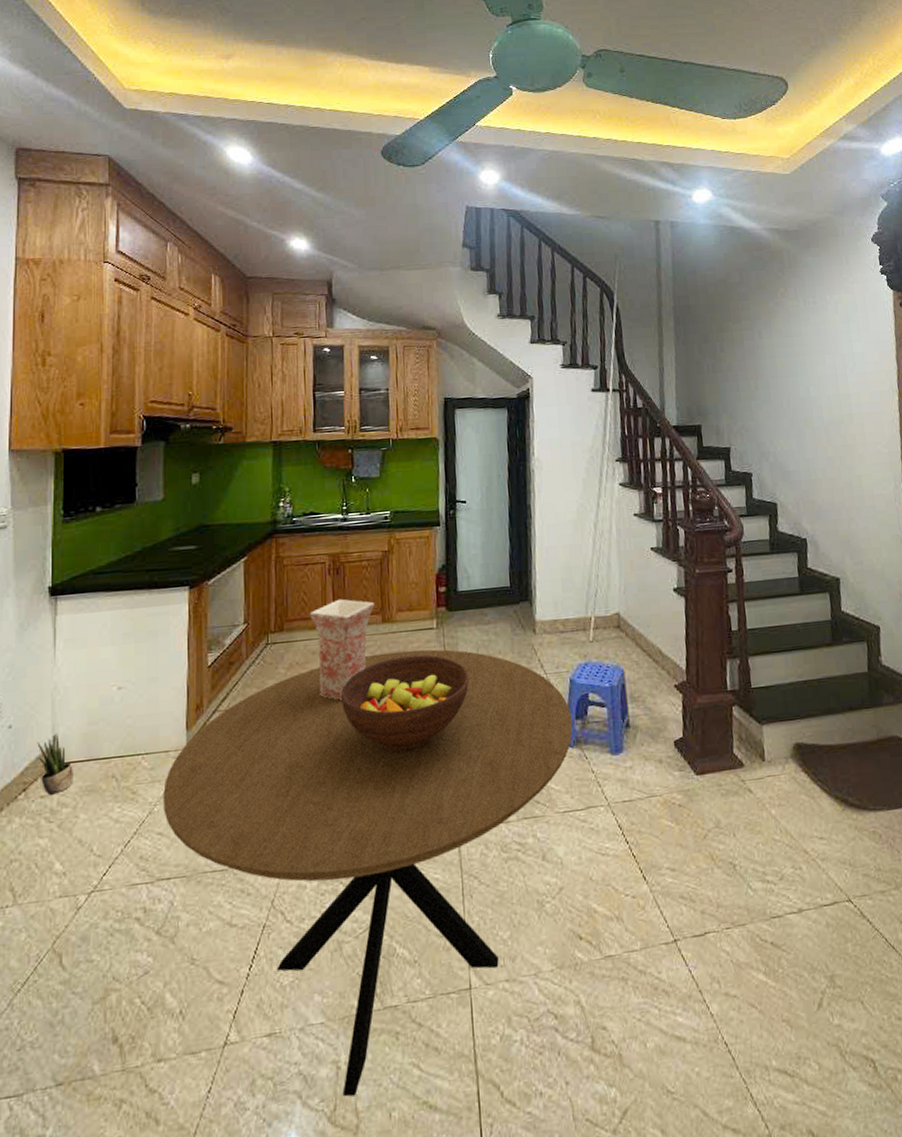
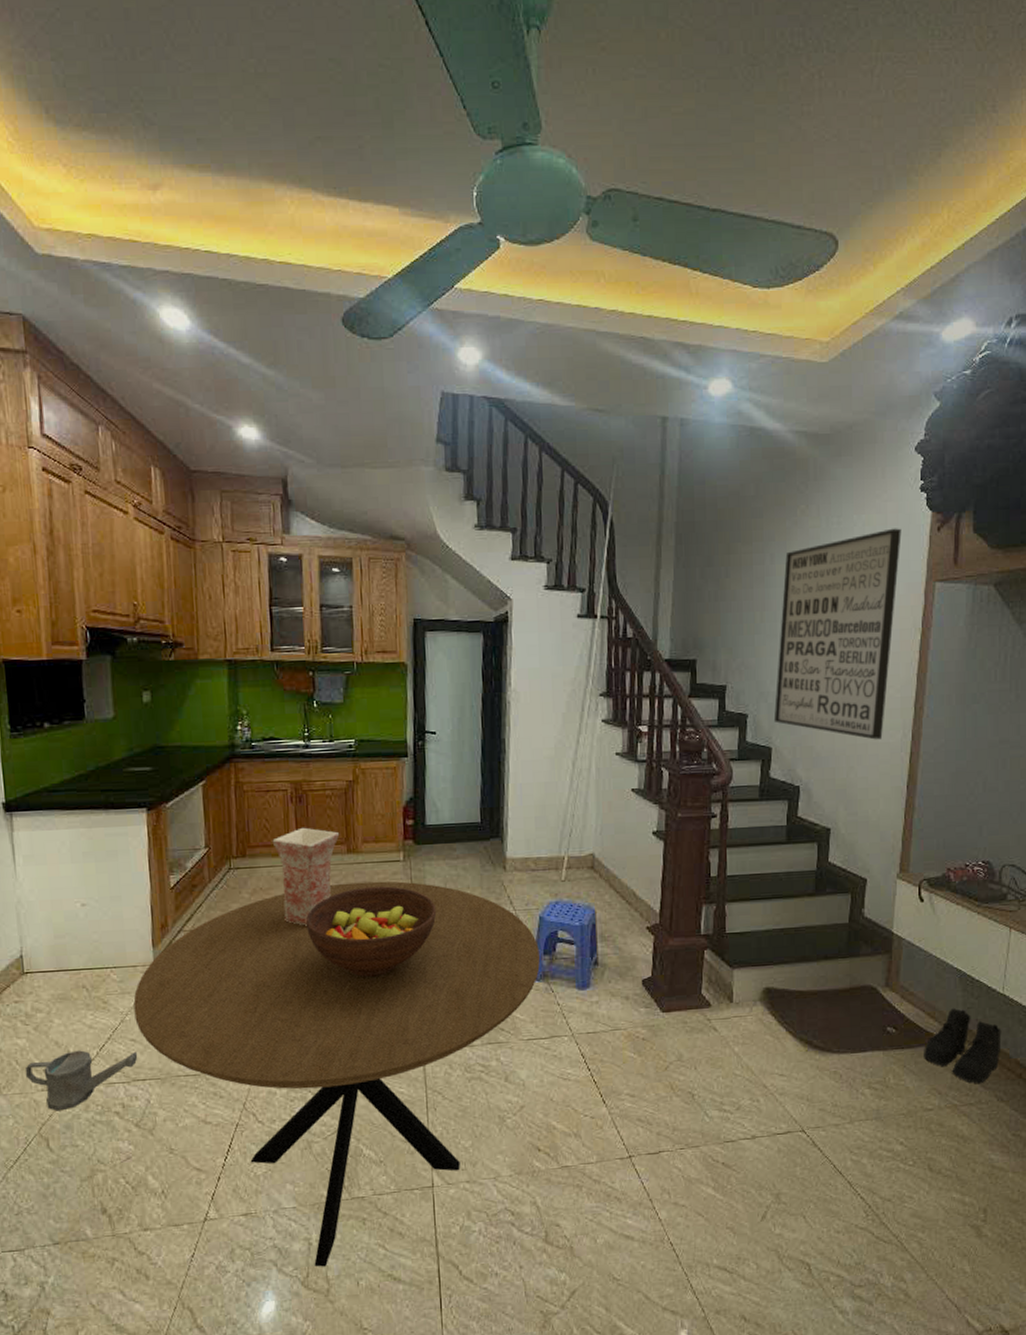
potted plant: present [37,733,73,795] -> none [6,944,45,1001]
watering can: none [44,847,164,921] -> present [24,1050,138,1111]
wall art: none [771,305,877,492] -> present [773,528,902,740]

